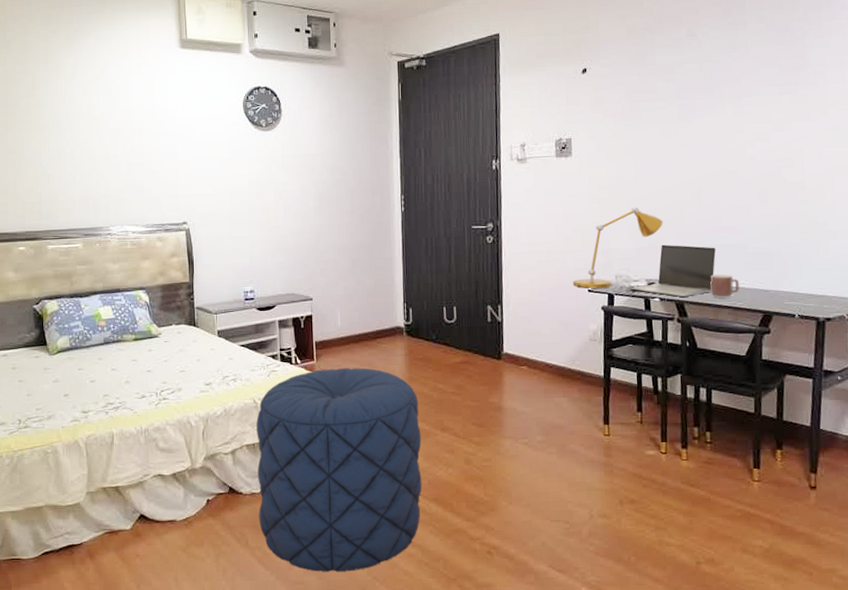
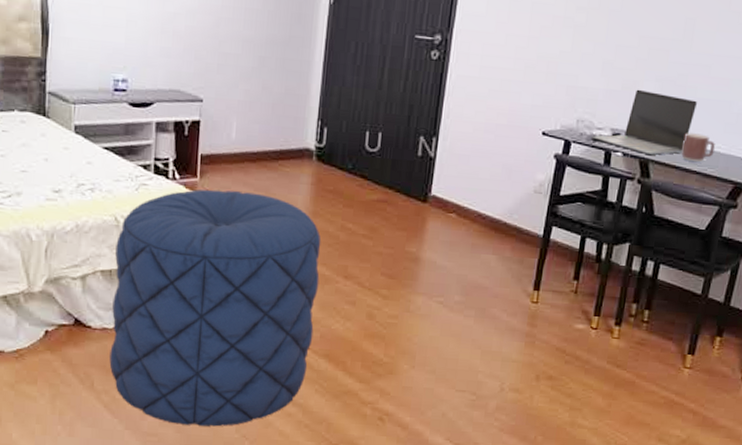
desk lamp: present [572,208,663,289] -> none [525,40,644,134]

